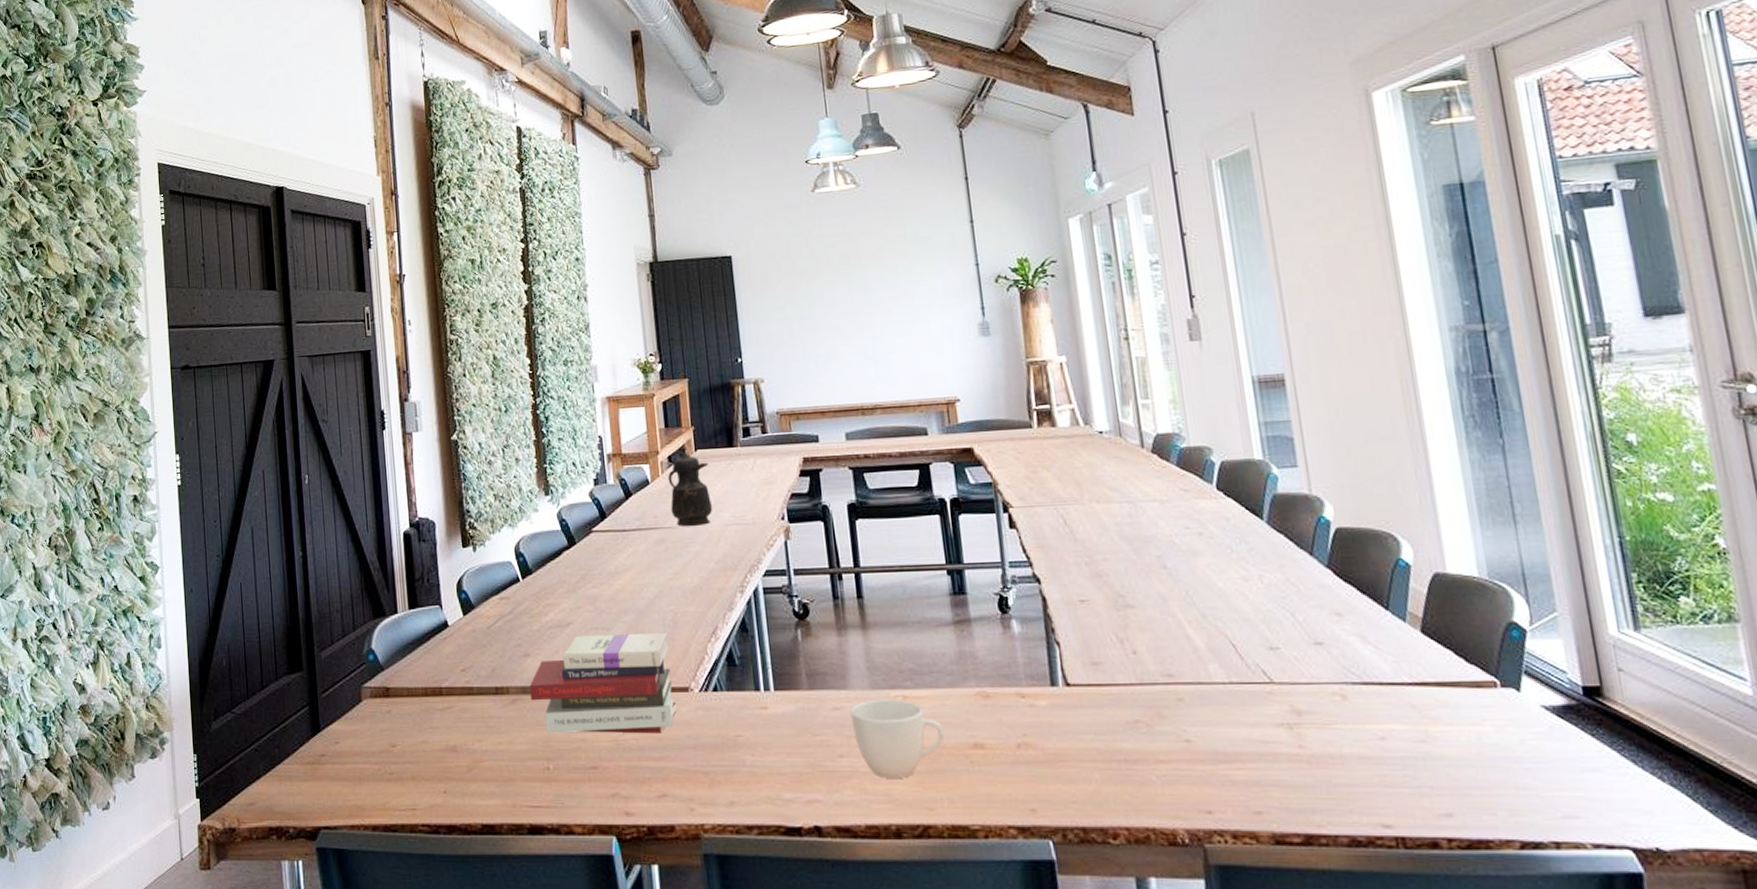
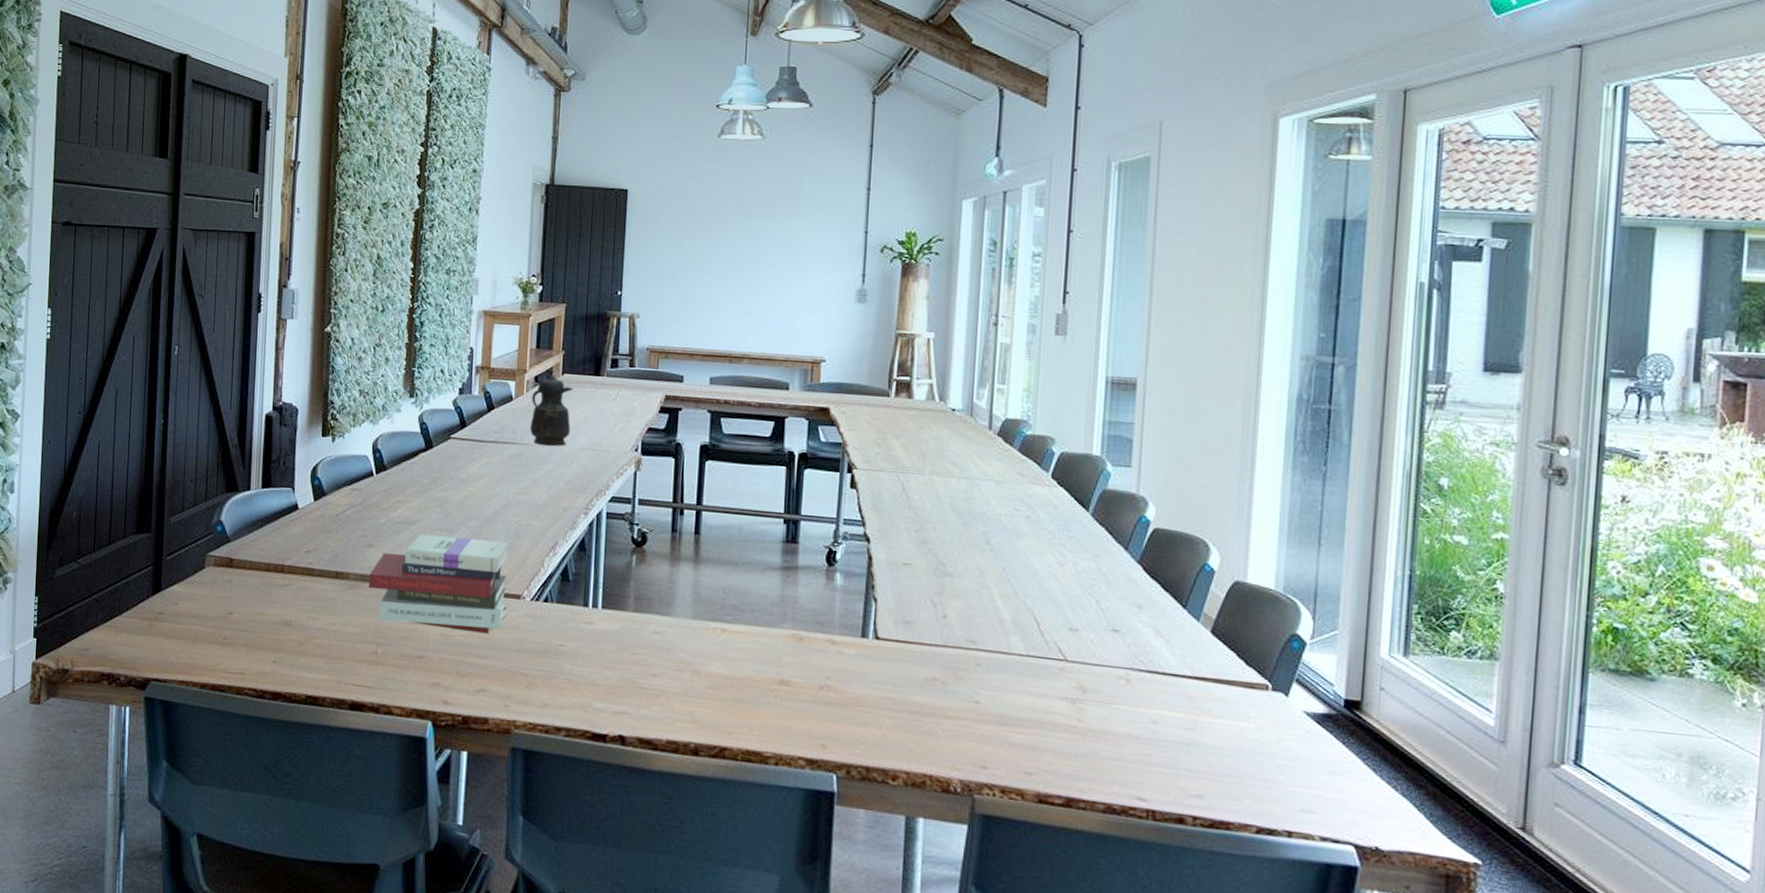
cup: present [850,699,945,778] -> none [669,628,755,703]

